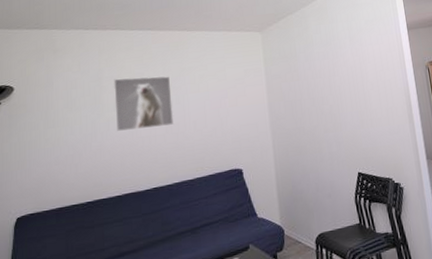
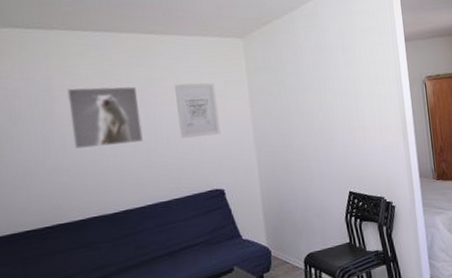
wall art: none [202,71,240,122] -> present [175,83,220,139]

